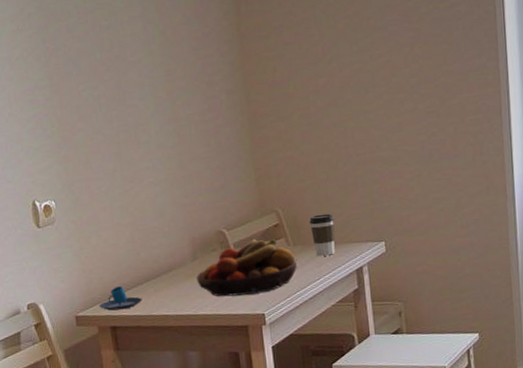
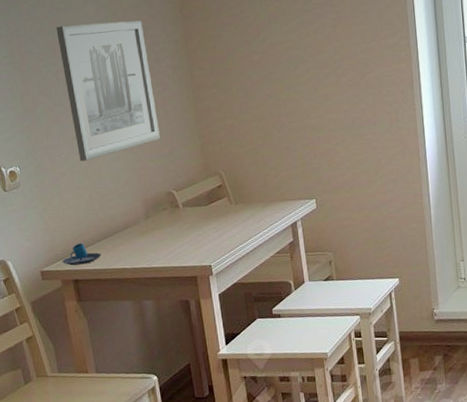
wall art: none [98,39,211,196] -> present [56,20,160,162]
fruit bowl: present [196,238,297,297] -> none [149,198,239,251]
coffee cup: present [309,213,335,257] -> none [249,175,272,213]

